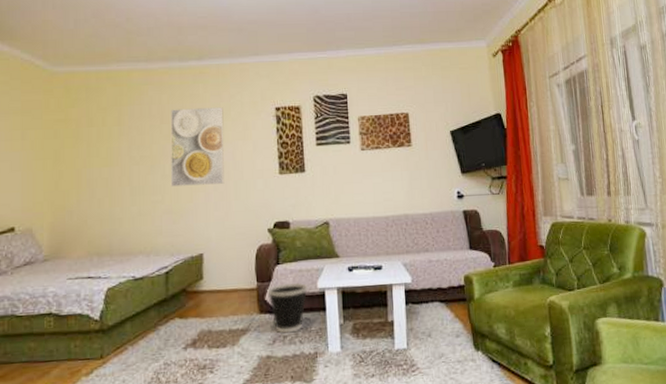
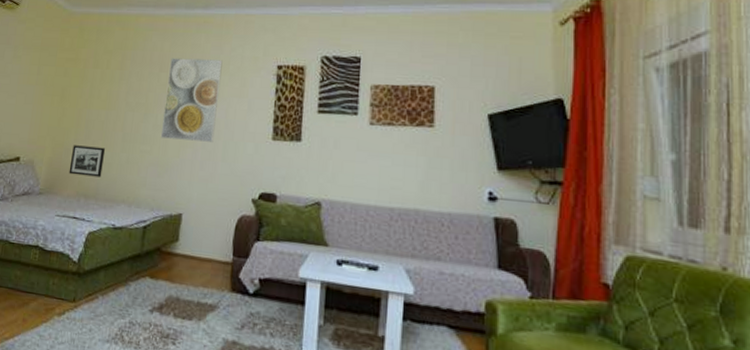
picture frame: none [75,204,114,236] -> present [69,145,106,178]
wastebasket: present [266,282,308,334] -> none [241,262,288,322]

